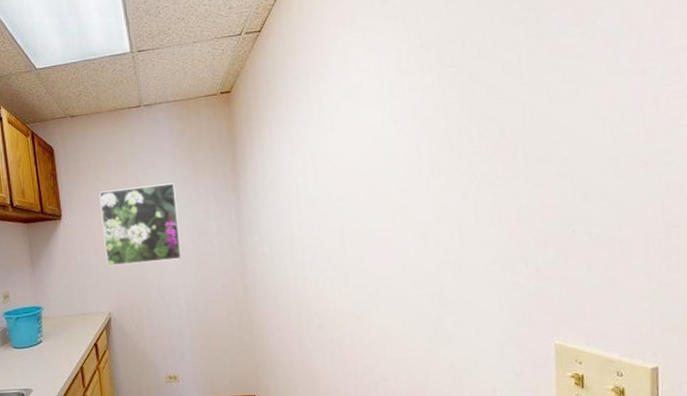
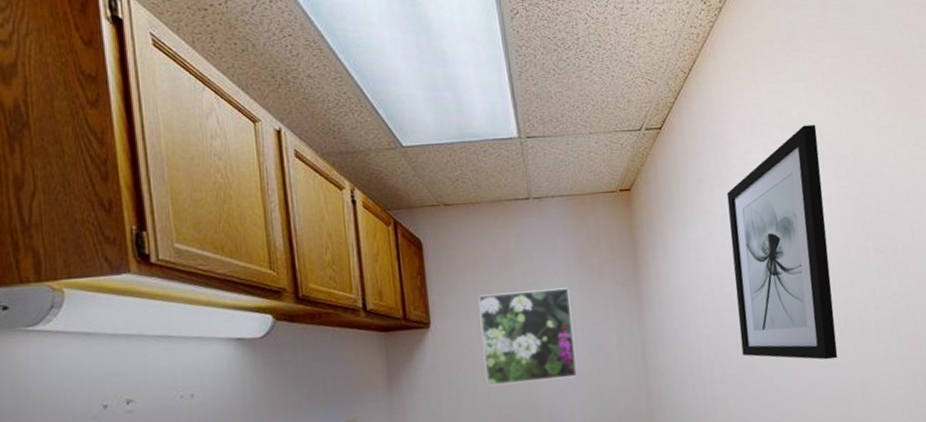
wall art: none [323,11,432,244] -> present [726,125,838,360]

